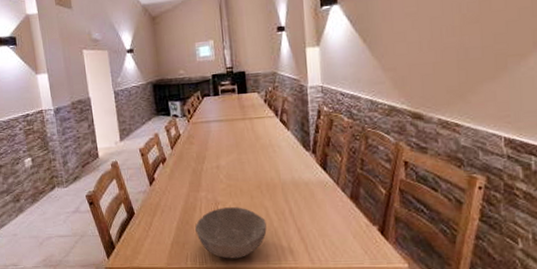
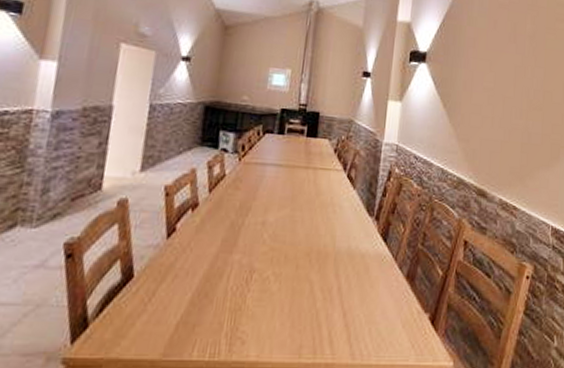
bowl: present [195,207,267,259] -> none [214,277,308,350]

